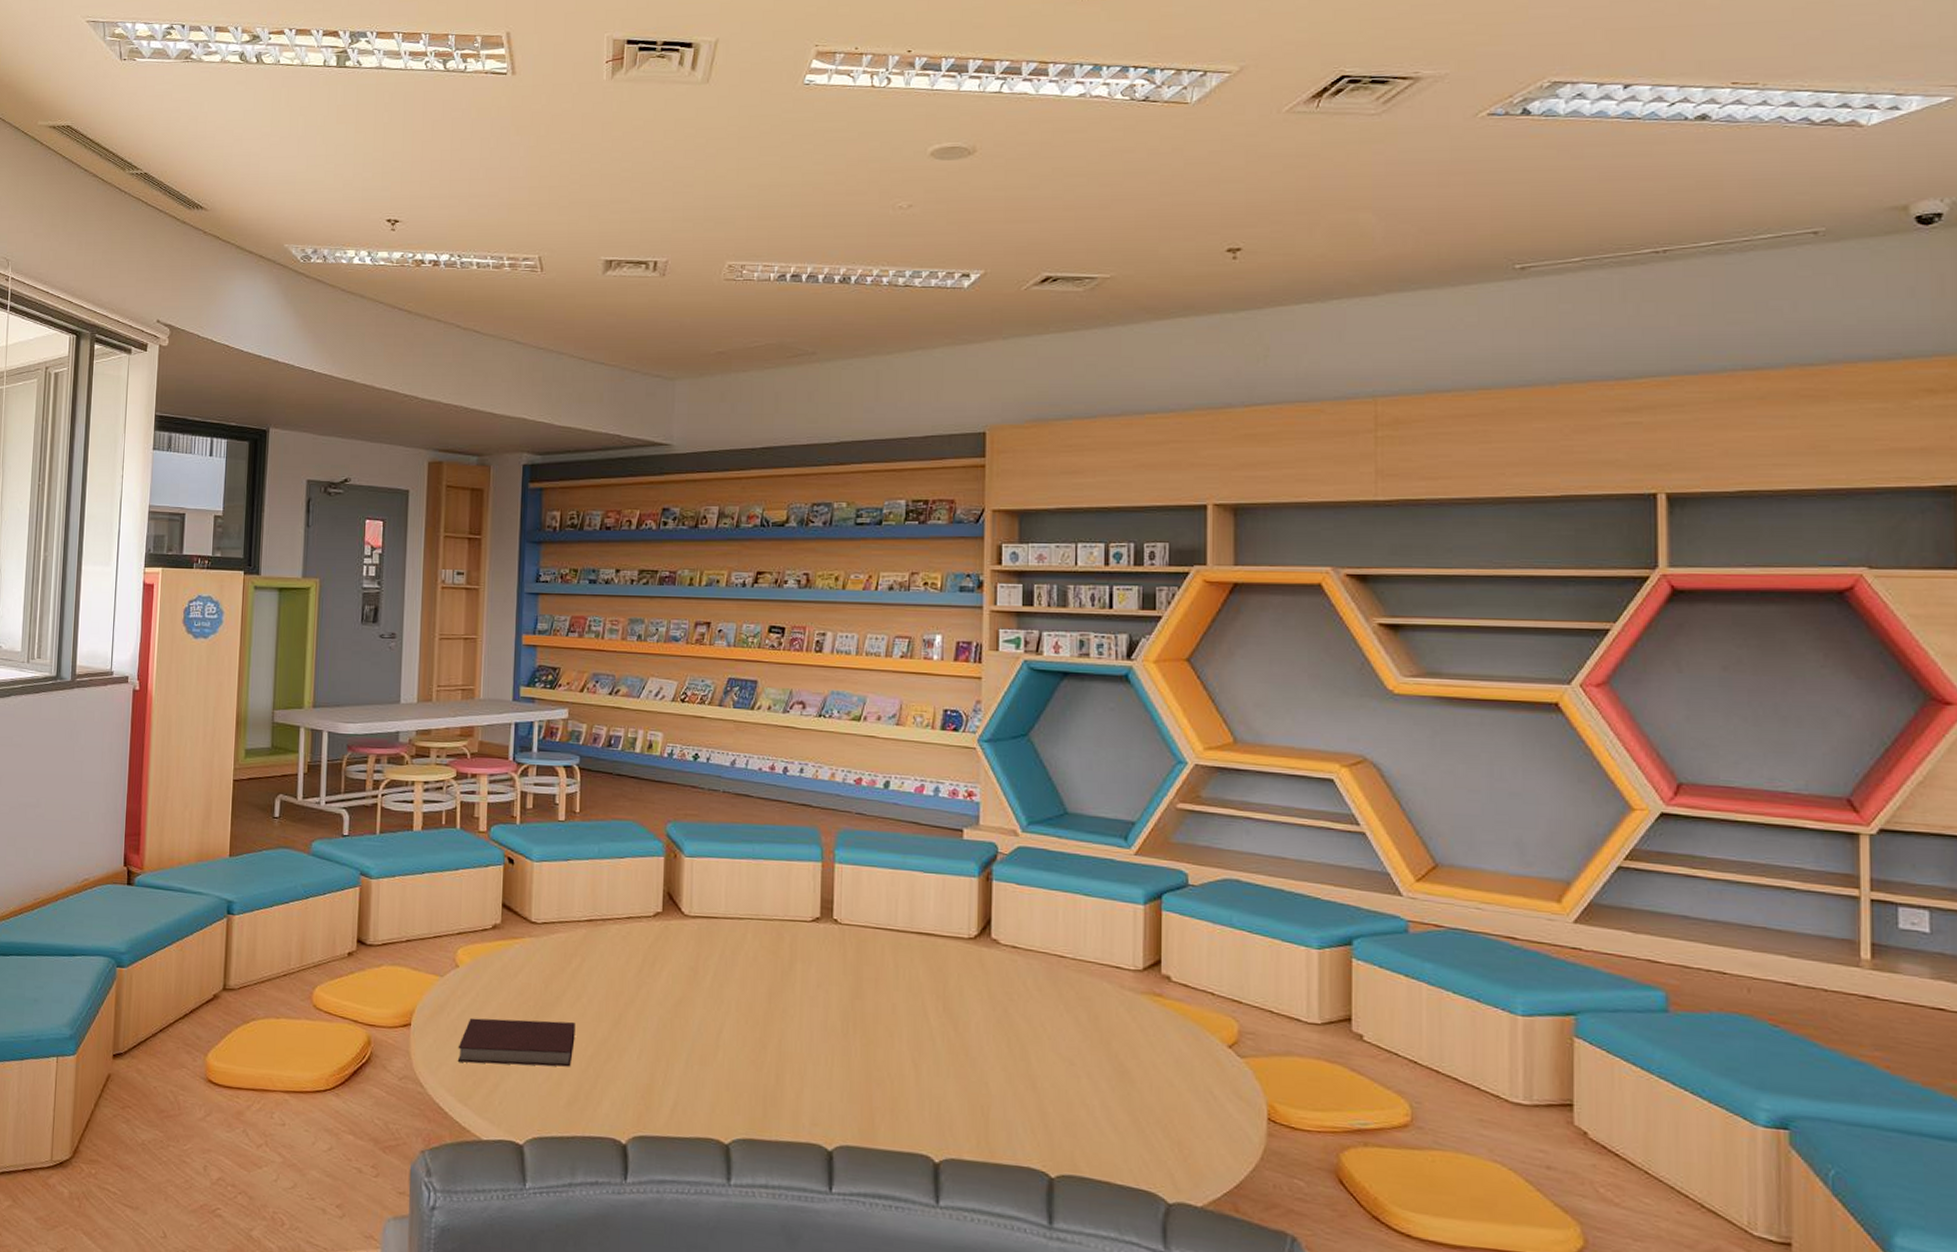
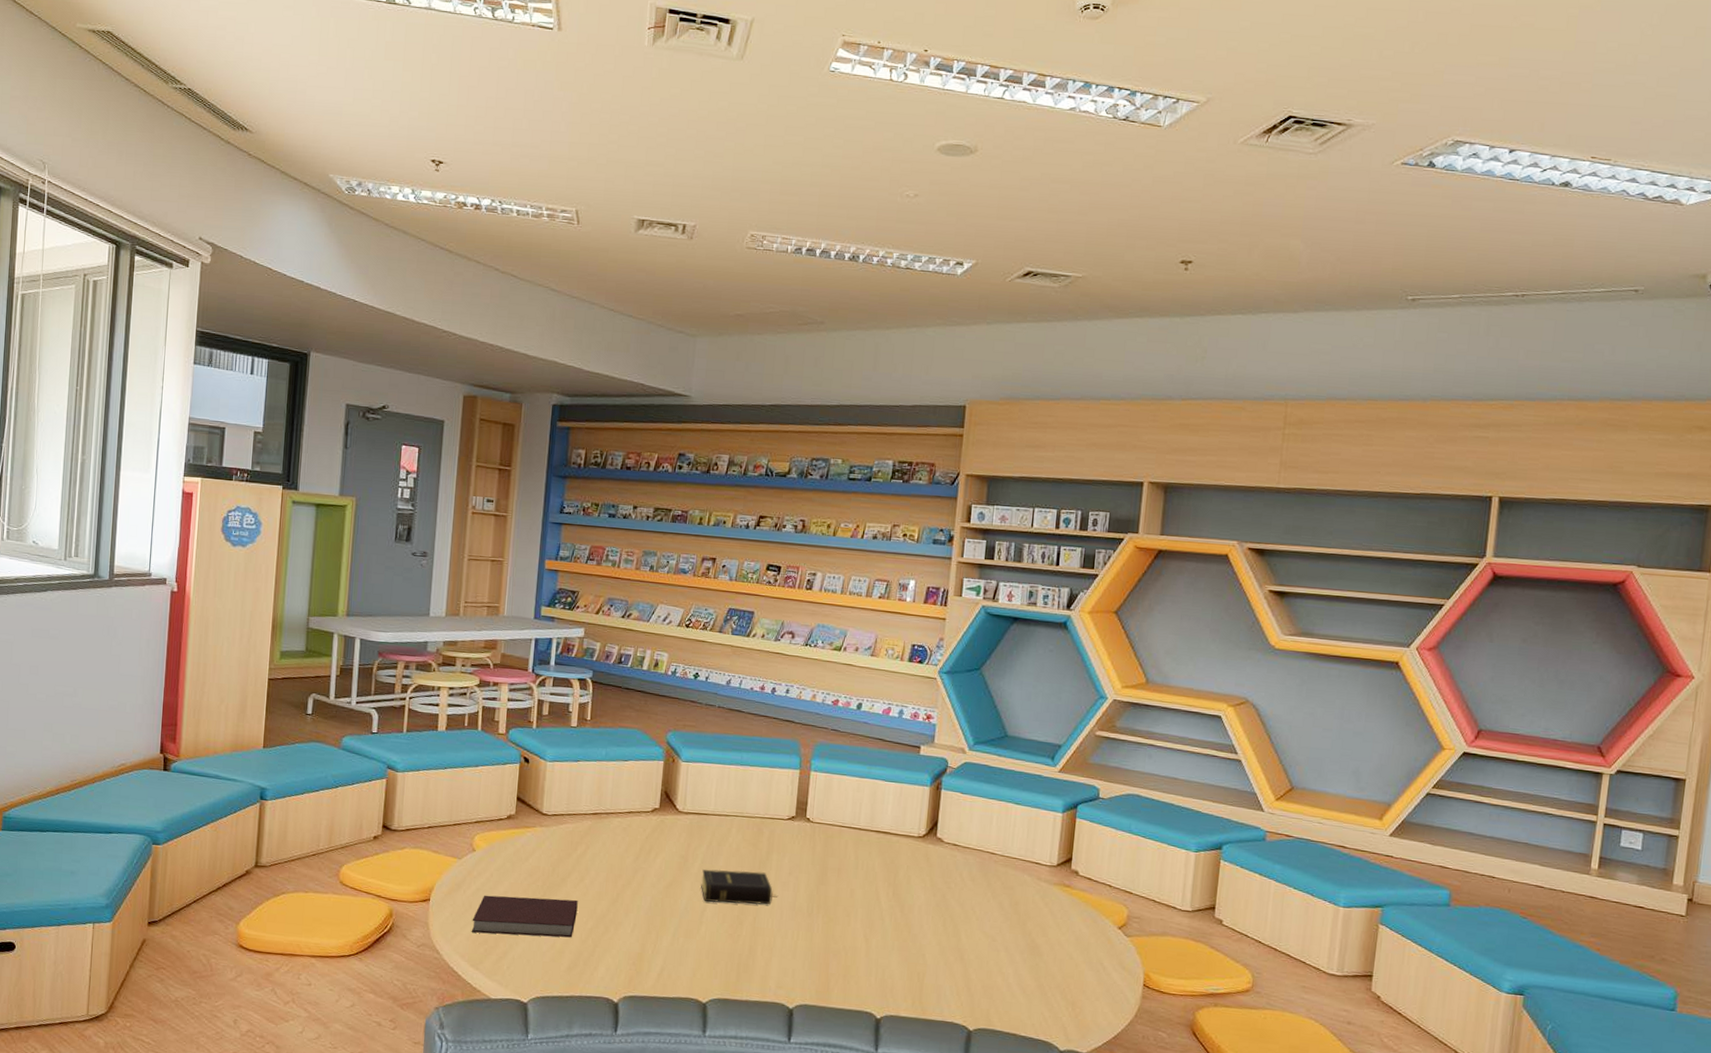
book: none [715,982,805,1025] -> present [701,869,777,905]

